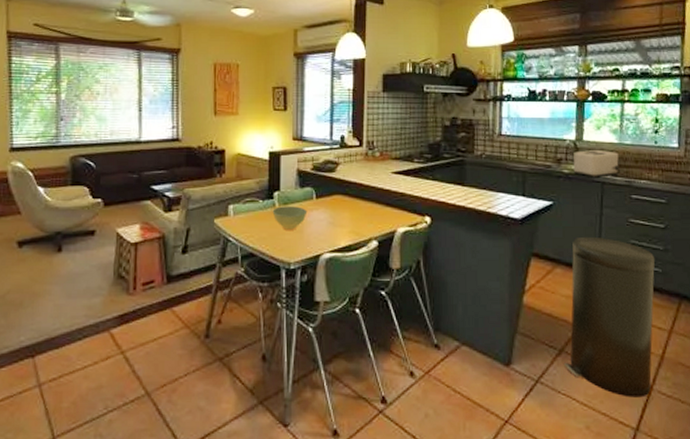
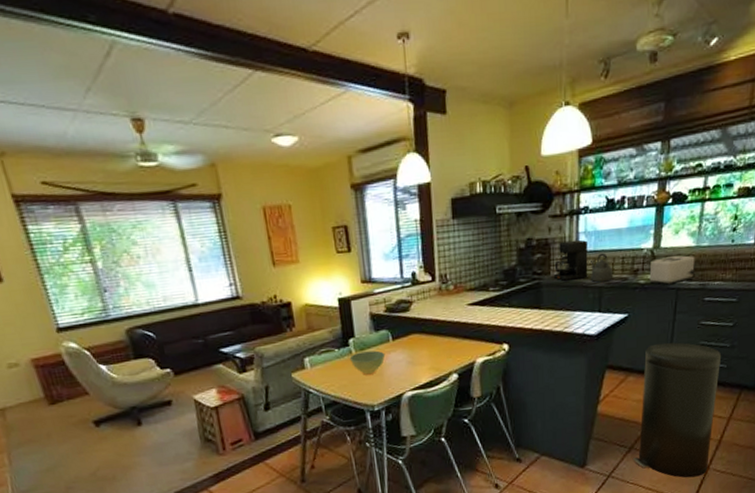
coffee maker: none [477,123,512,162] -> present [553,239,588,282]
kettle: none [514,139,537,167] -> present [591,252,614,283]

